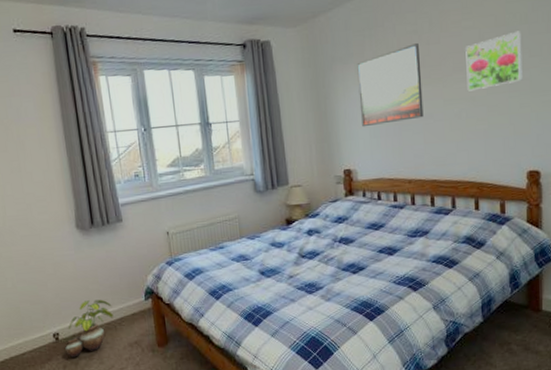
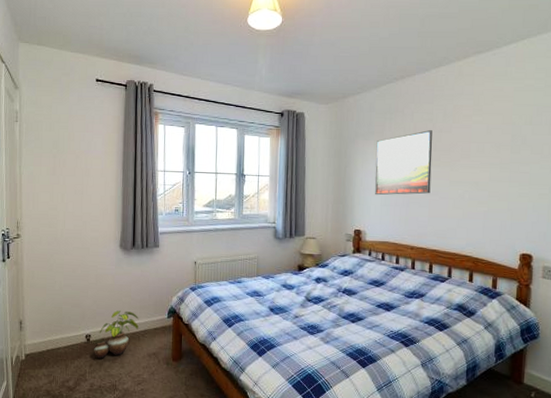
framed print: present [465,31,523,91] -> none [472,130,525,177]

